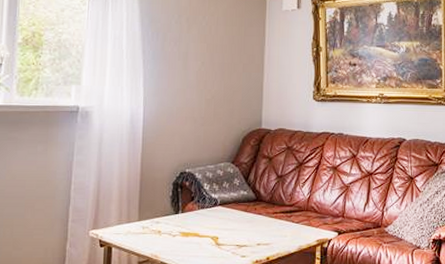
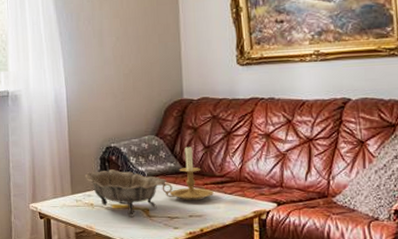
decorative bowl: none [154,196,239,245] -> present [85,169,167,217]
candle holder: none [233,173,282,230] -> present [162,144,214,201]

